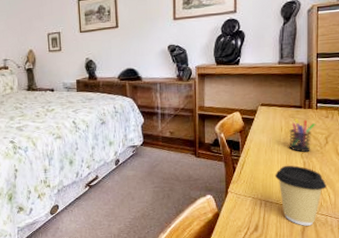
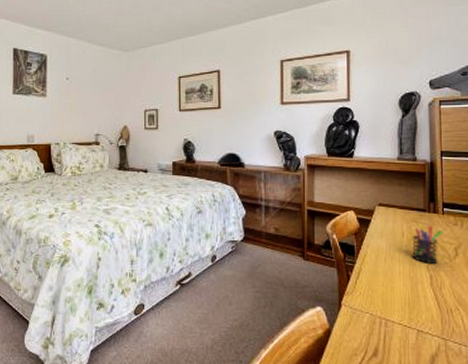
coffee cup: present [274,165,327,226] -> none [396,278,459,355]

